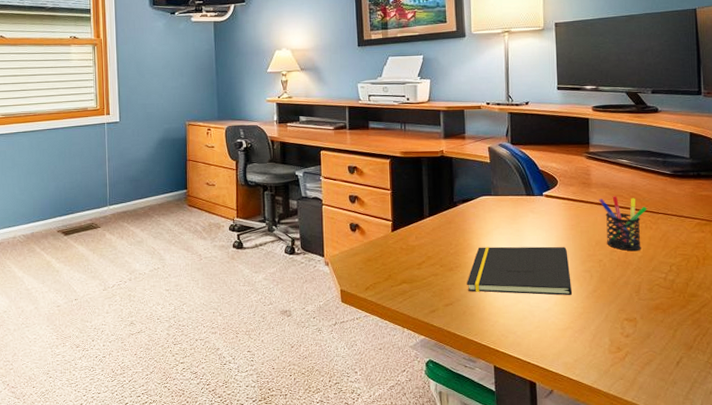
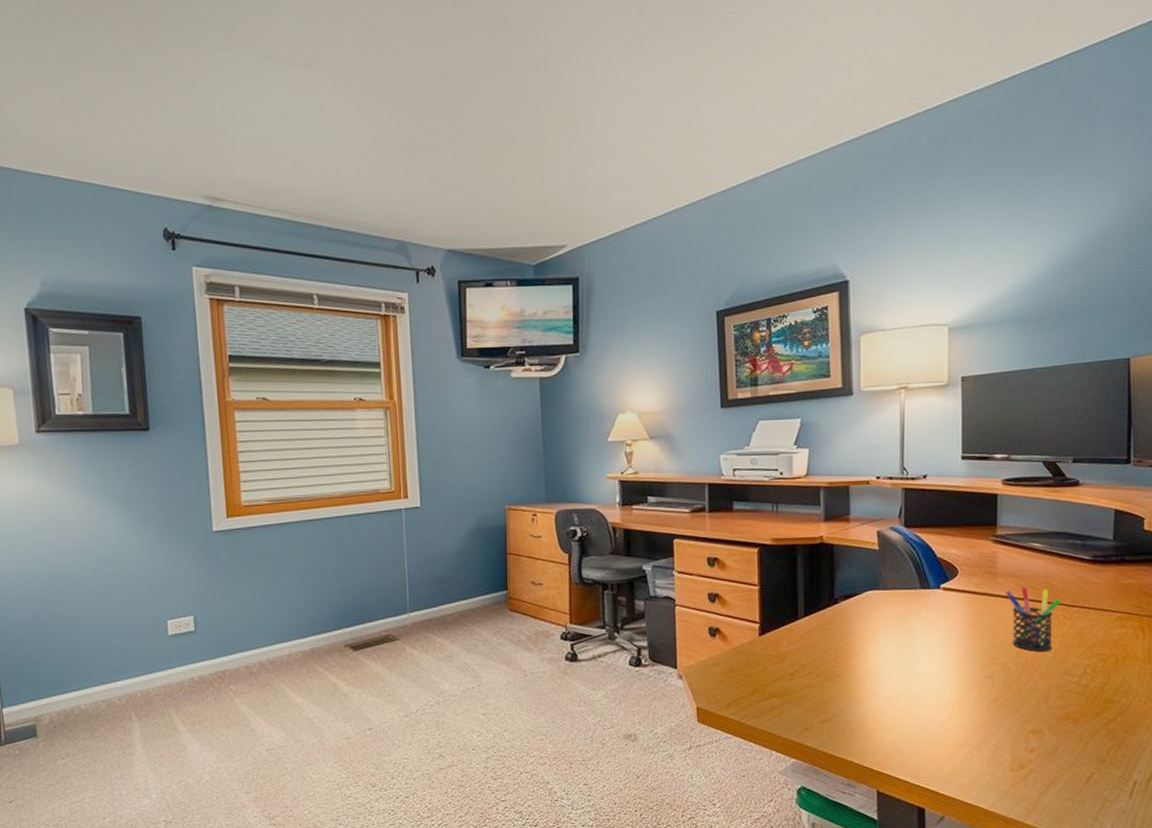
notepad: present [467,246,573,296] -> none [847,649,971,707]

